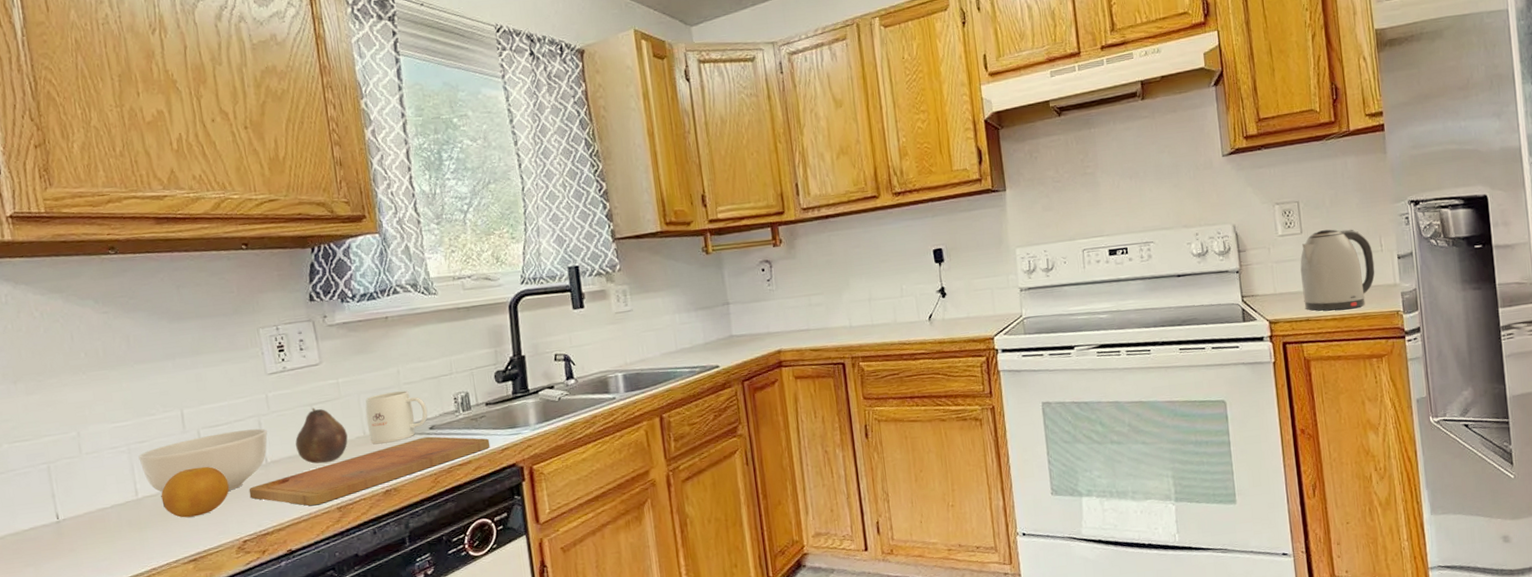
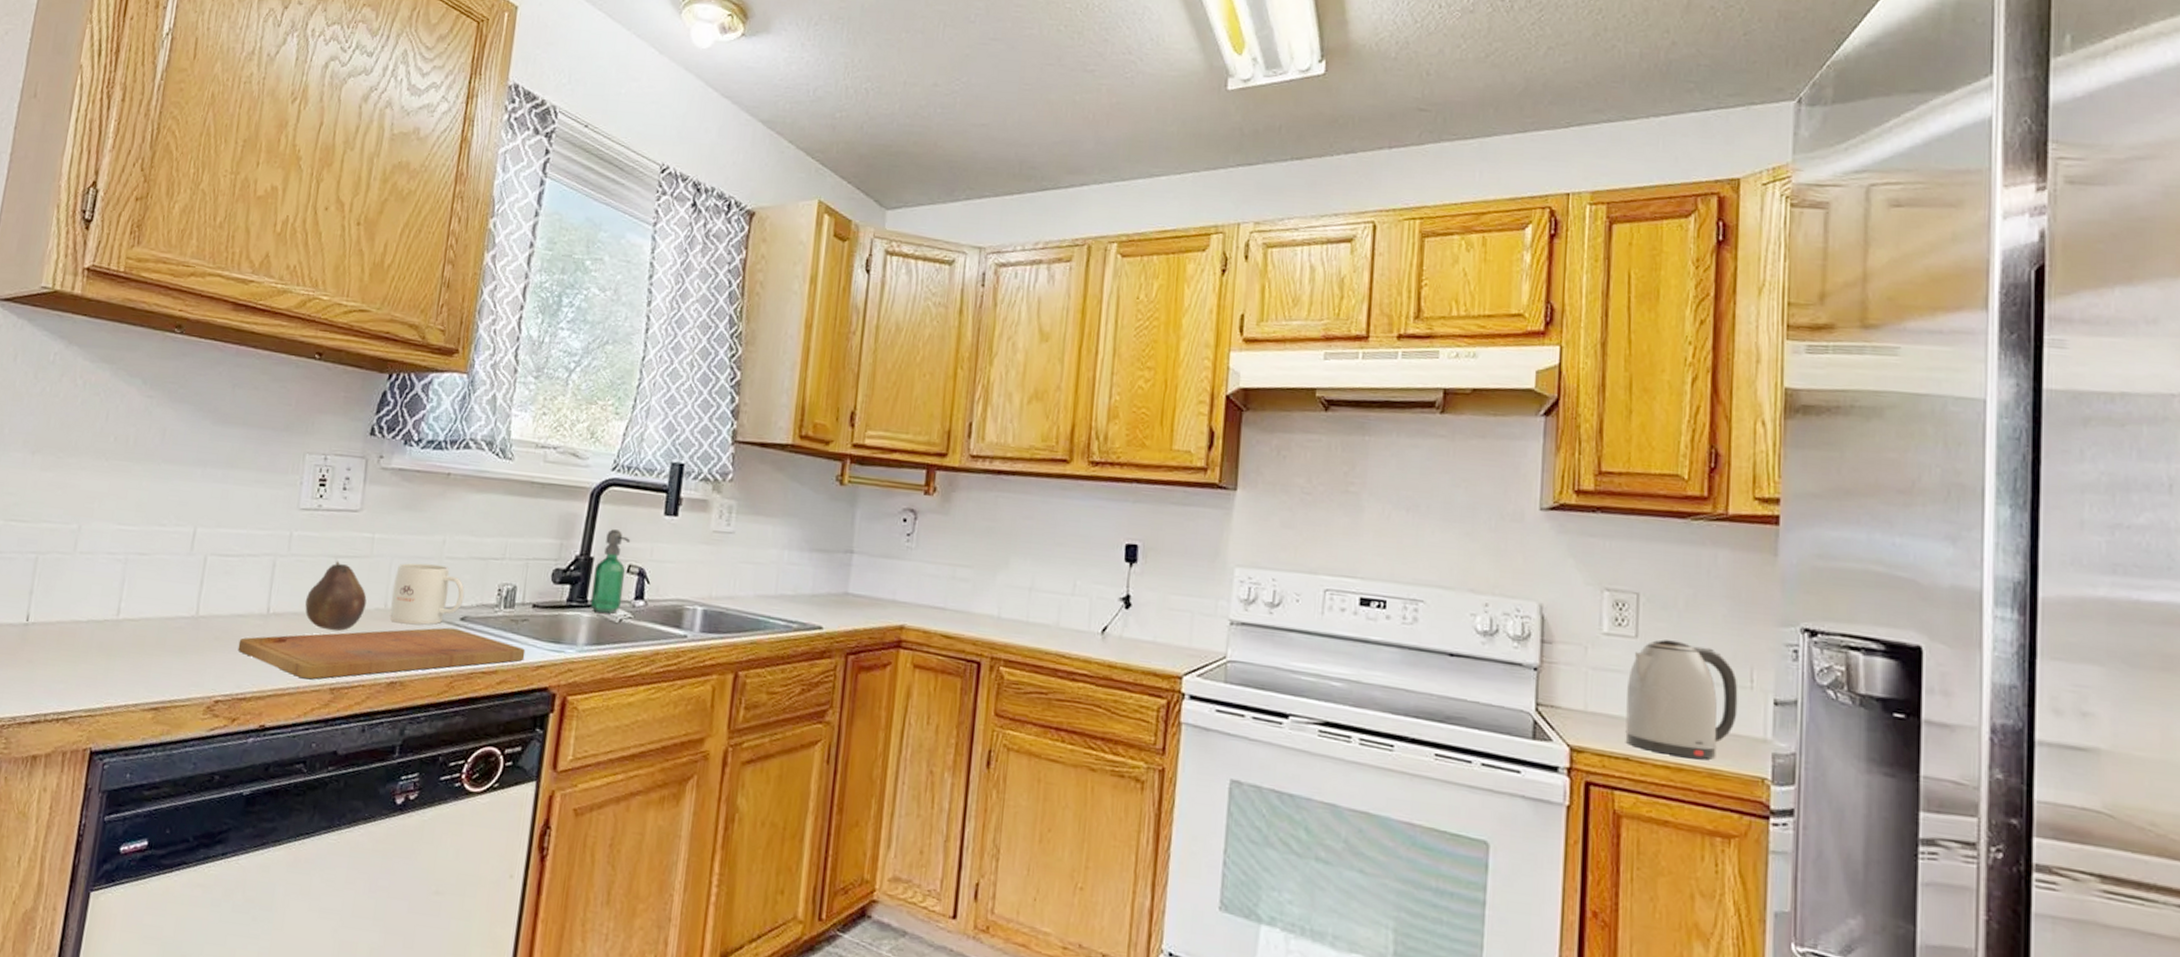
bowl: present [138,428,268,493] -> none [133,564,280,636]
fruit: present [161,466,230,518] -> none [142,598,220,658]
soap dispenser: none [528,329,557,397] -> present [590,529,631,614]

